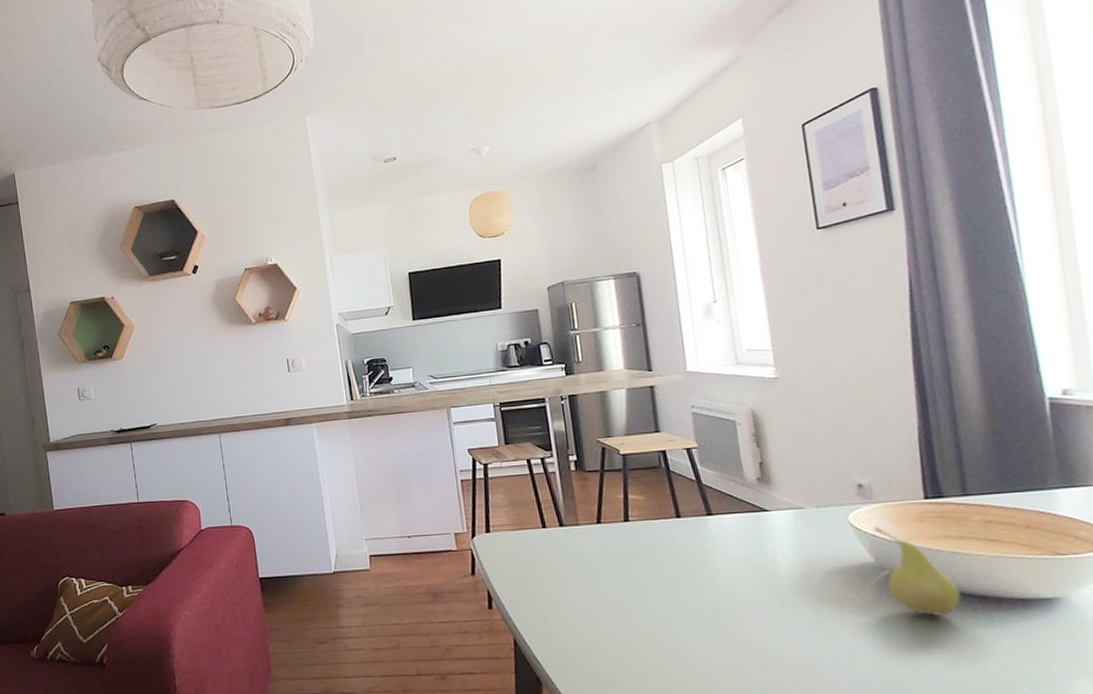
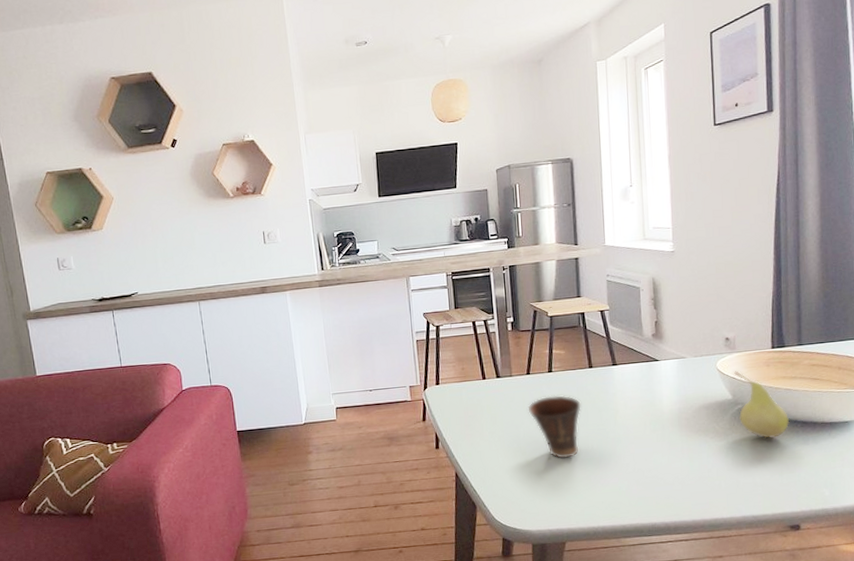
cup: none [600,549,670,629] -> present [527,395,581,459]

